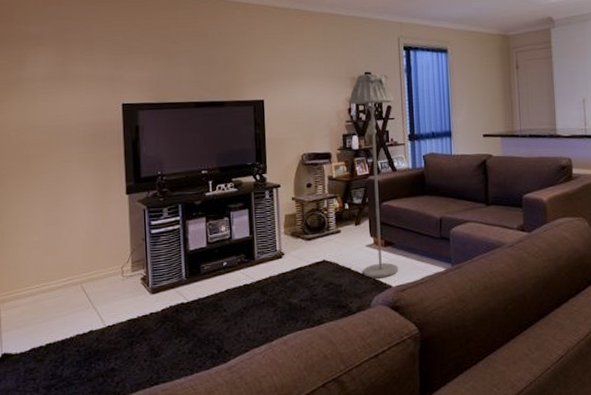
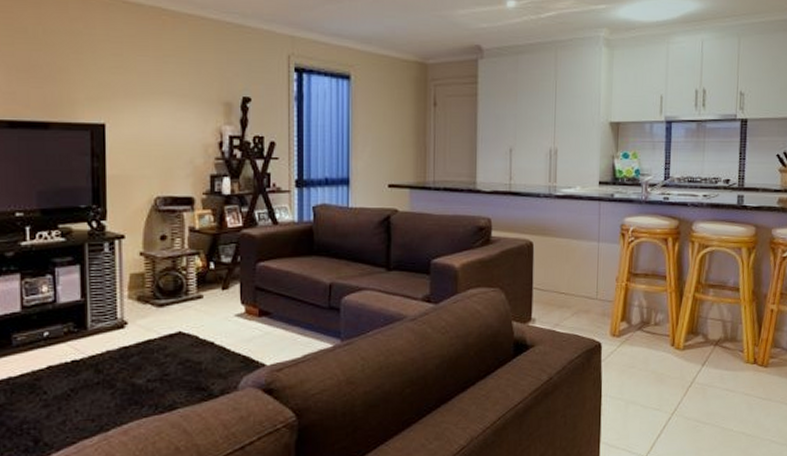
floor lamp: present [349,74,399,279] -> none [221,100,279,355]

